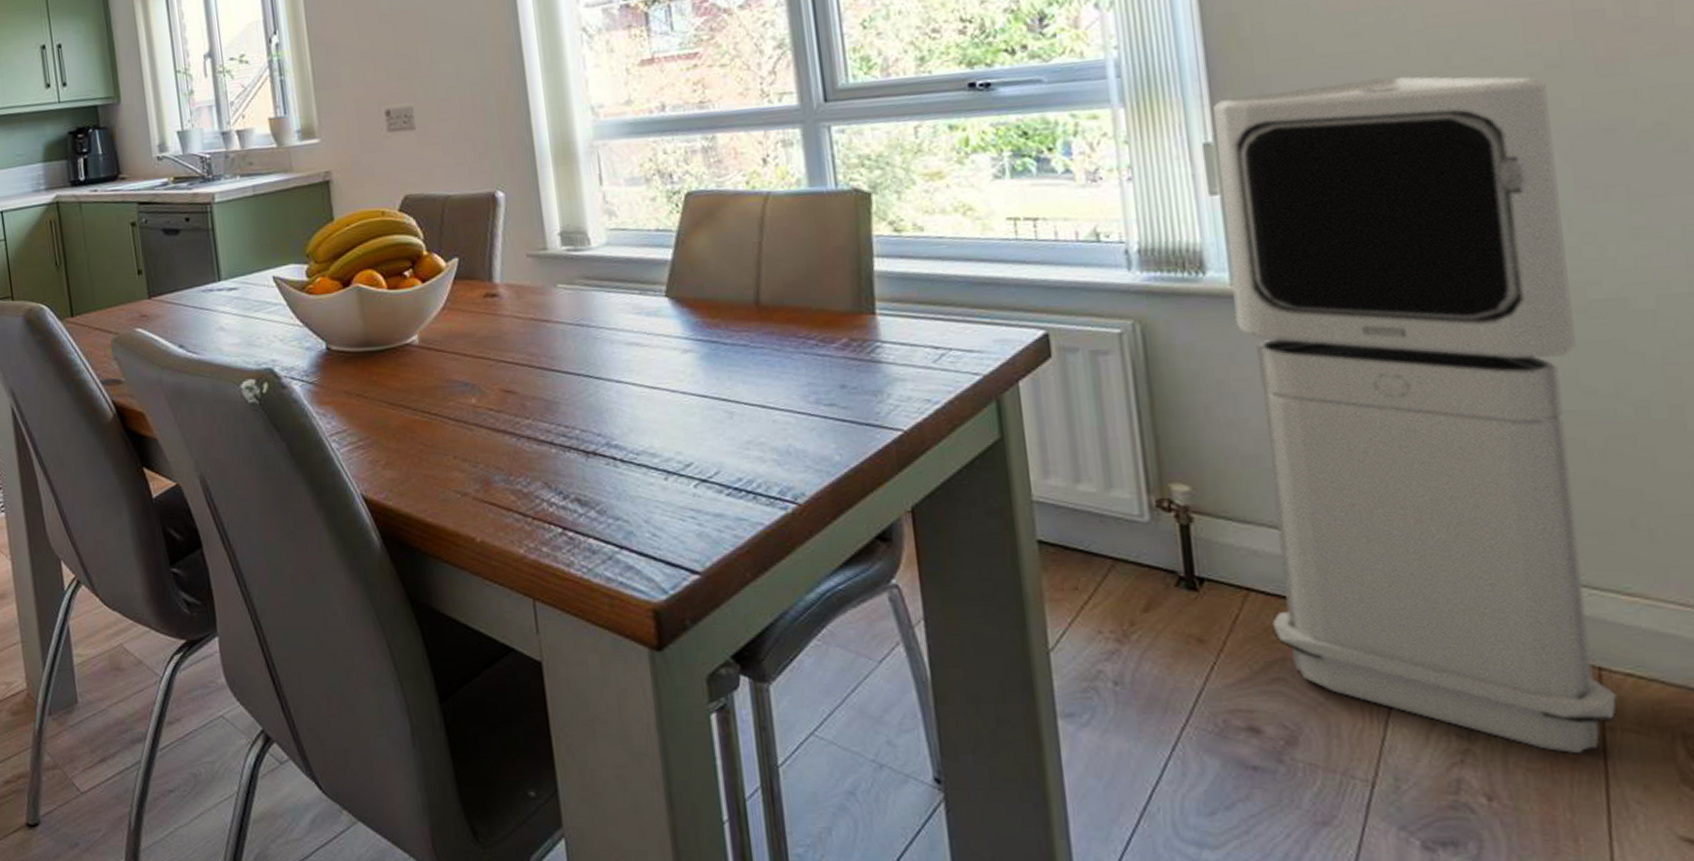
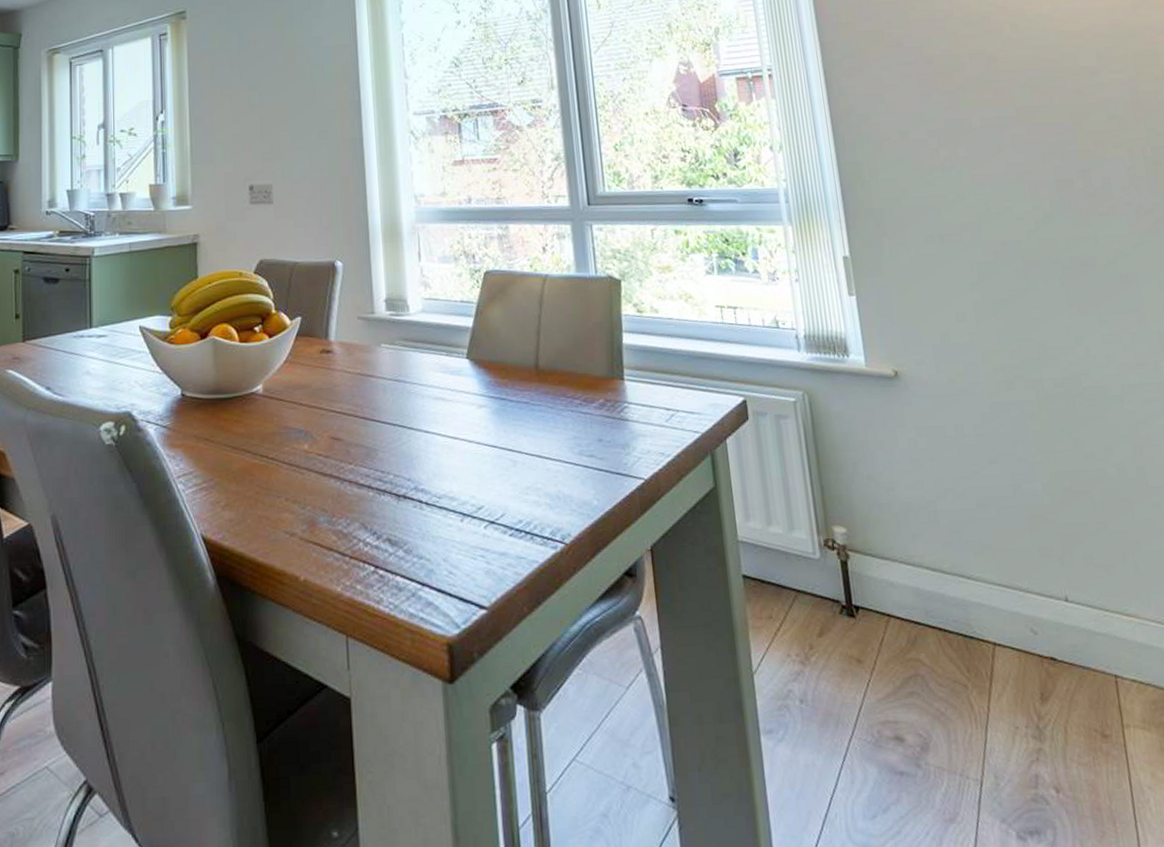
air purifier: present [1212,76,1617,753] -> none [847,216,1129,748]

